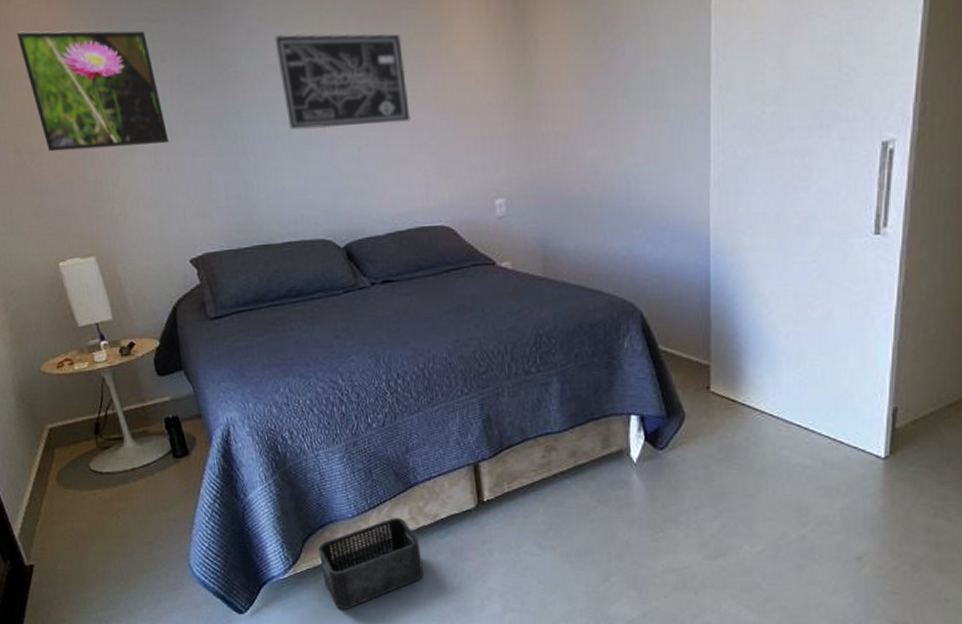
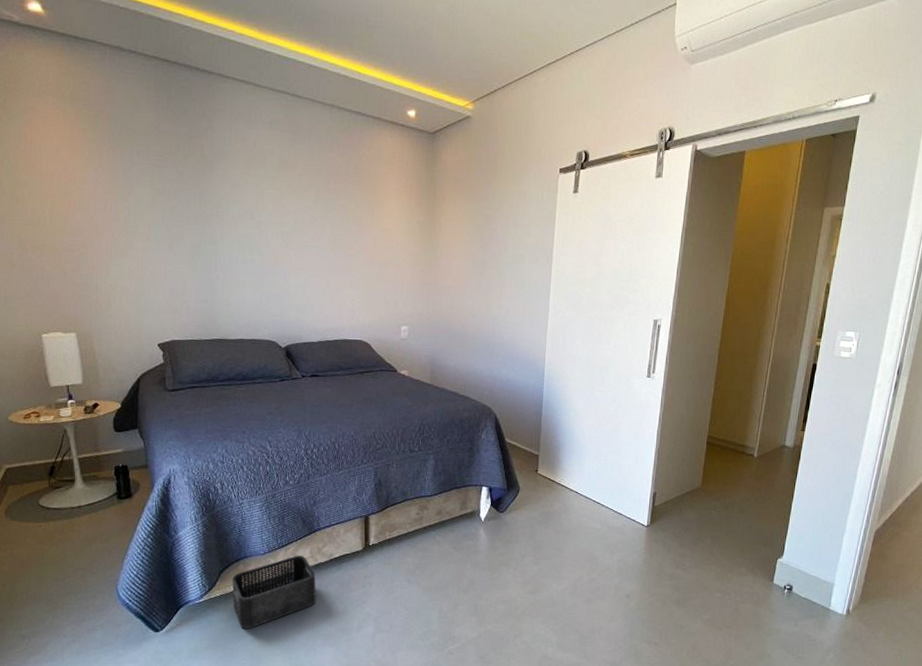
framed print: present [16,30,169,152] -> none [38,155,155,255]
wall art: present [274,33,410,130] -> none [251,192,347,265]

